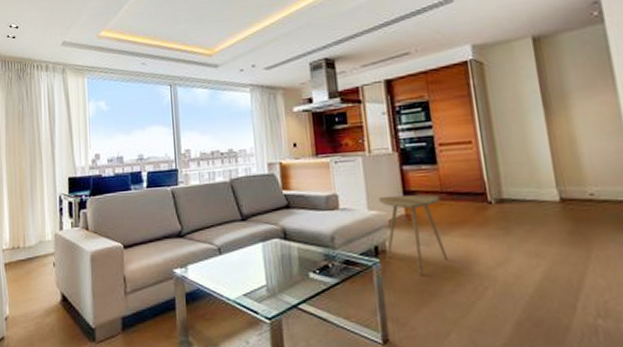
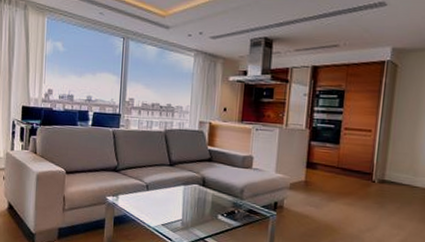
side table: present [377,194,448,277] -> none [282,163,335,230]

